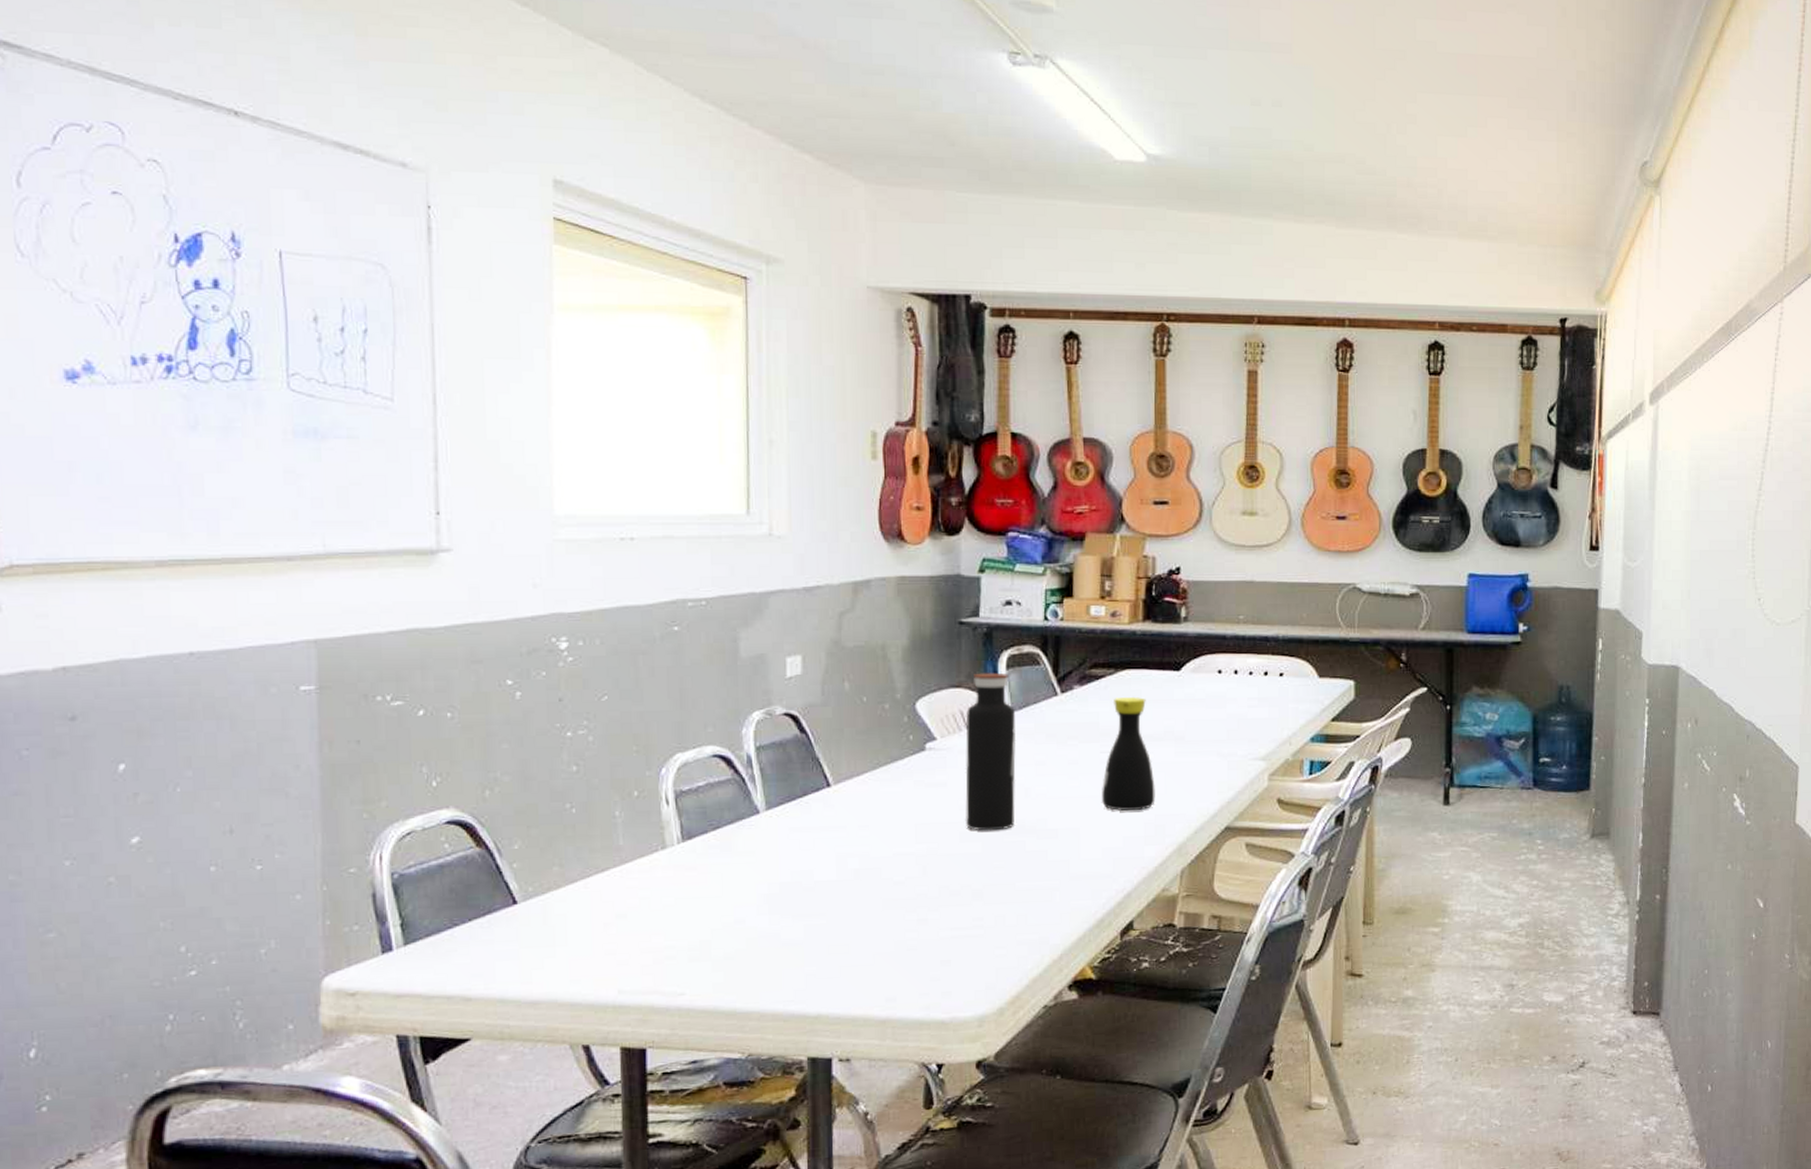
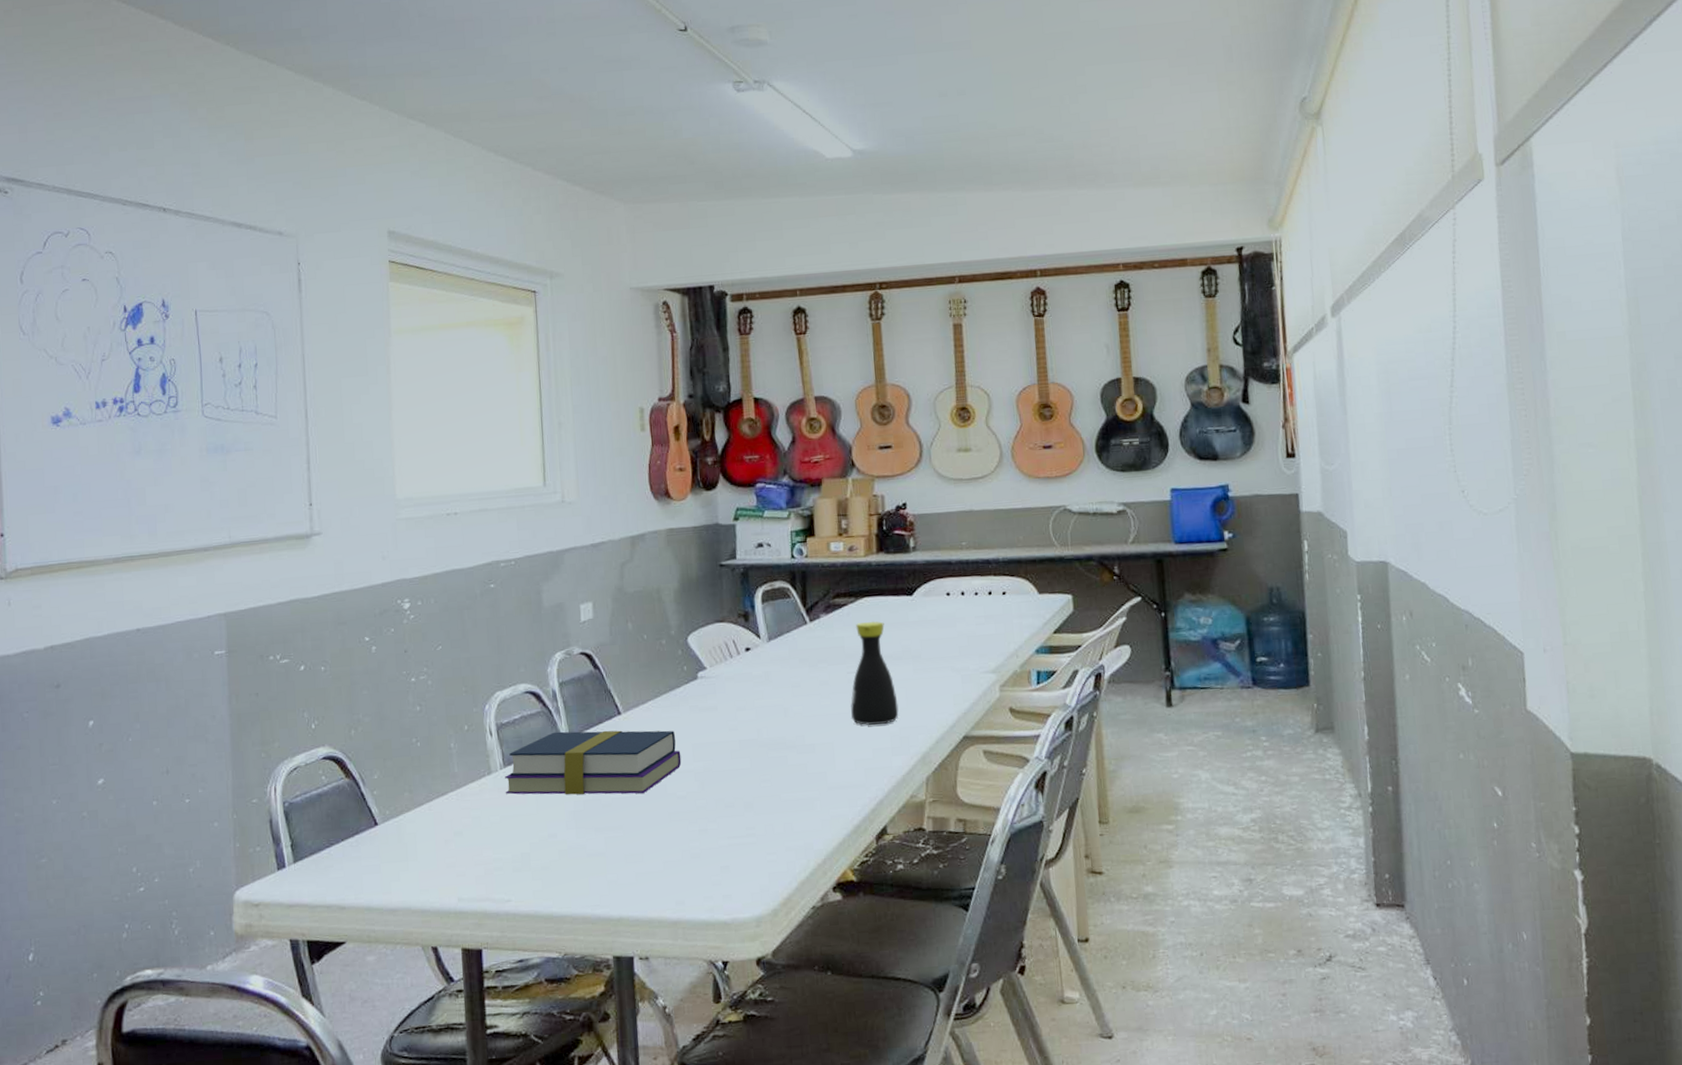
book: none [682,803,901,877] -> present [505,730,682,795]
water bottle: present [965,672,1017,831] -> none [729,607,777,749]

